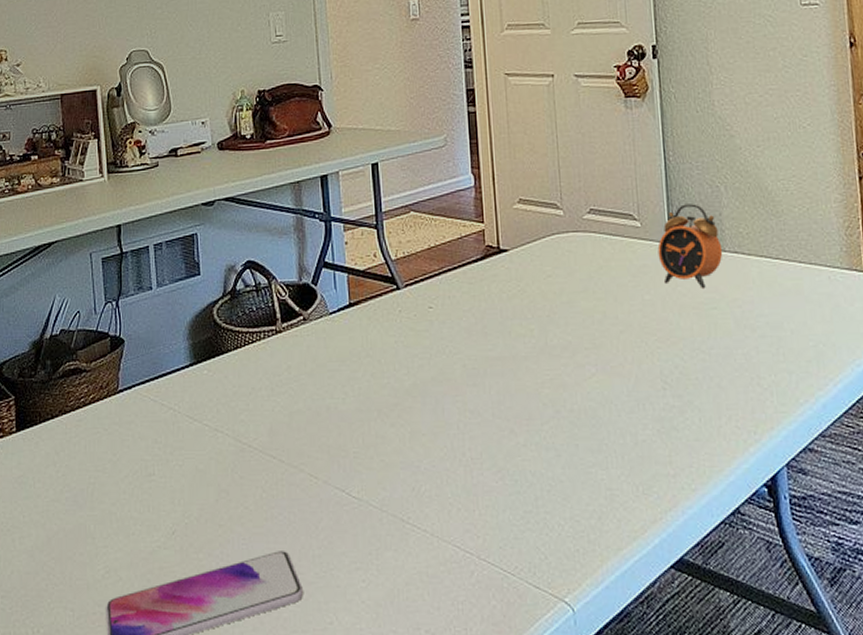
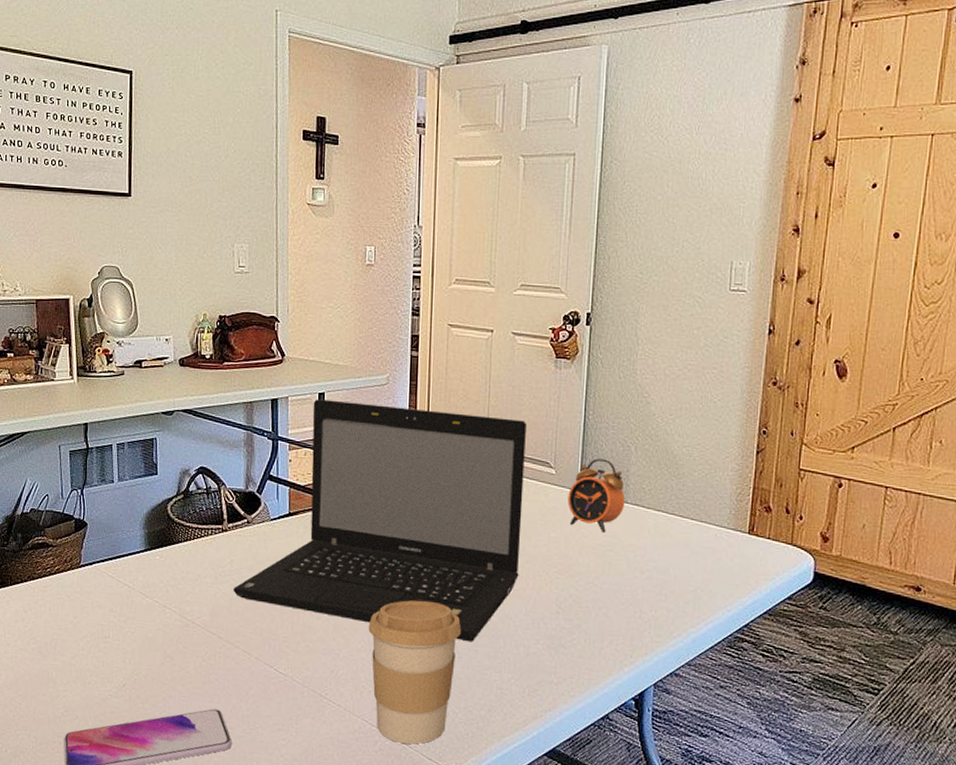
laptop: none [293,169,615,436] -> present [233,399,526,642]
coffee cup: none [450,390,558,570] -> present [368,600,462,744]

